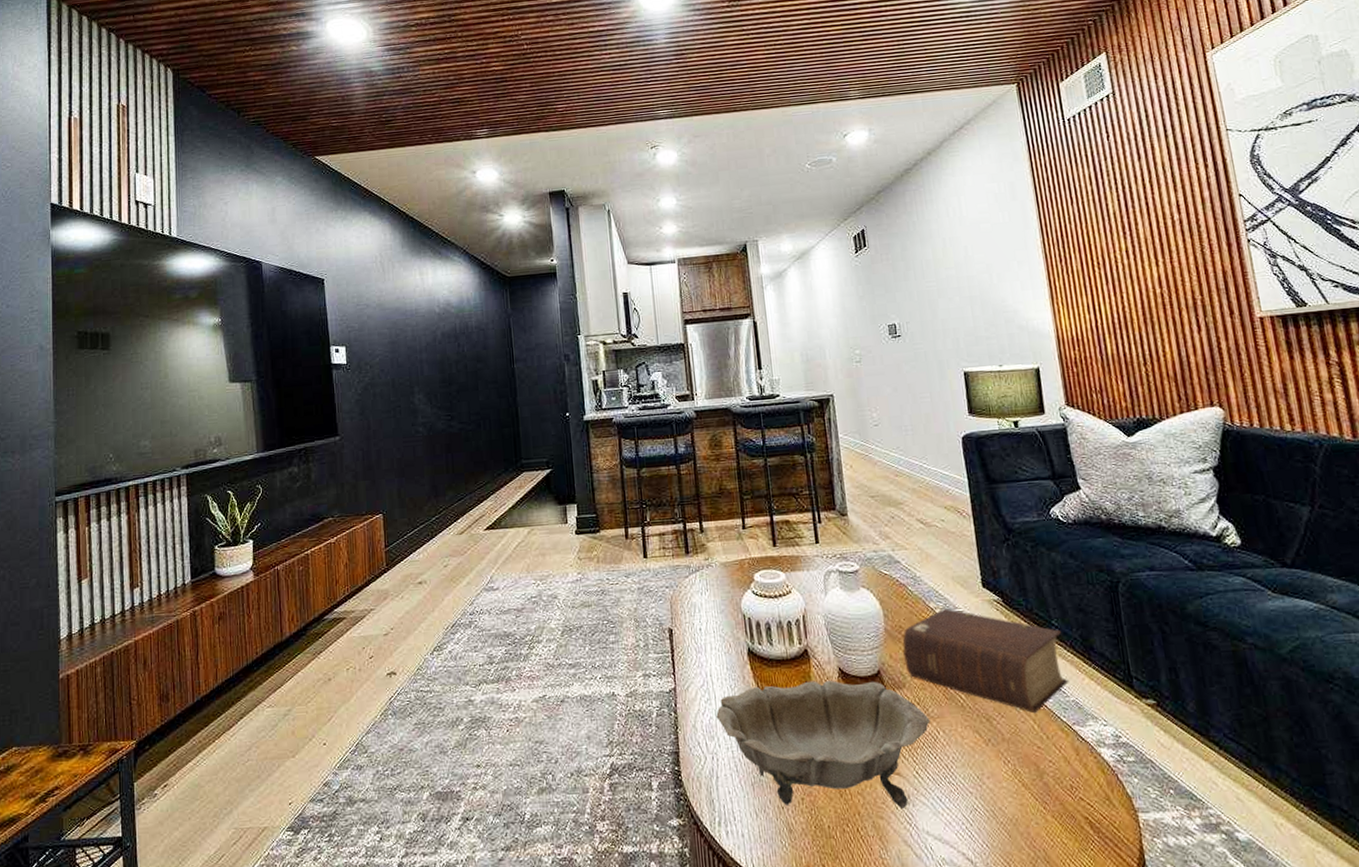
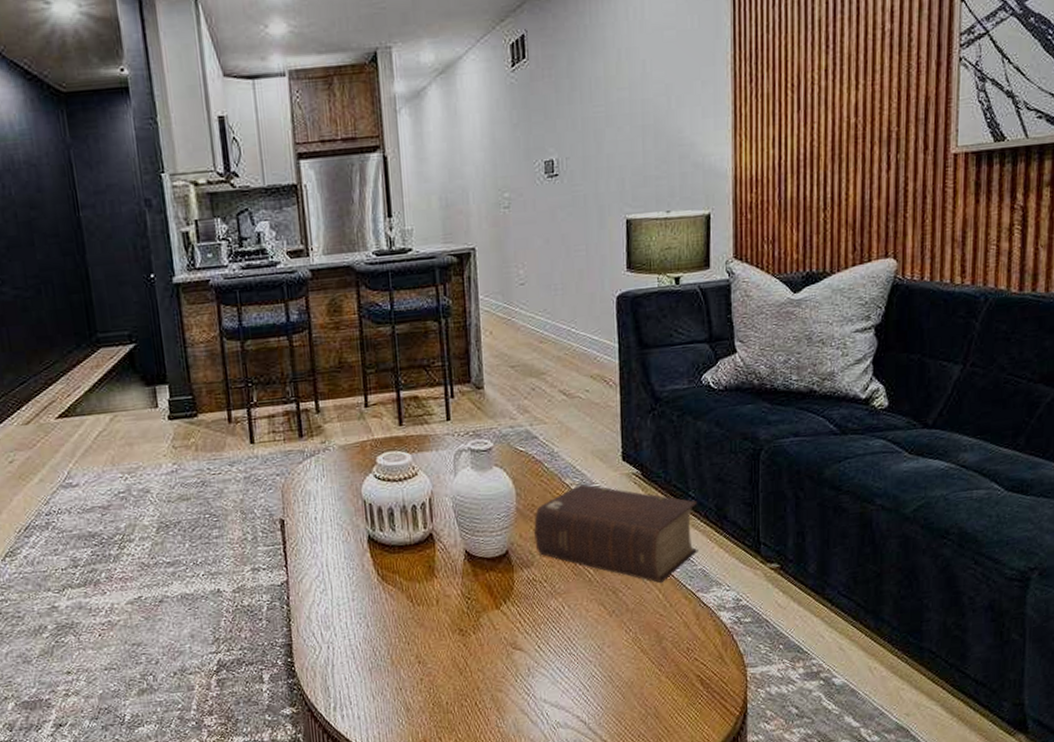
decorative bowl: present [716,680,930,808] -> none [332,561,556,687]

